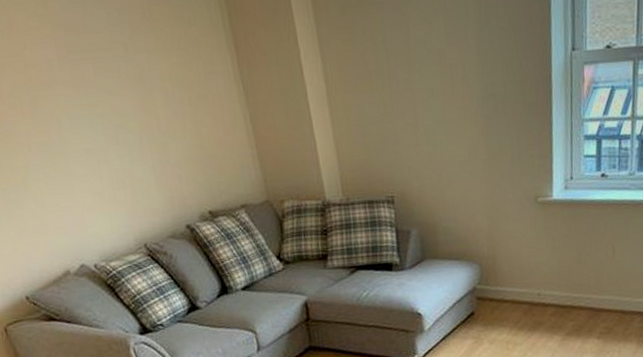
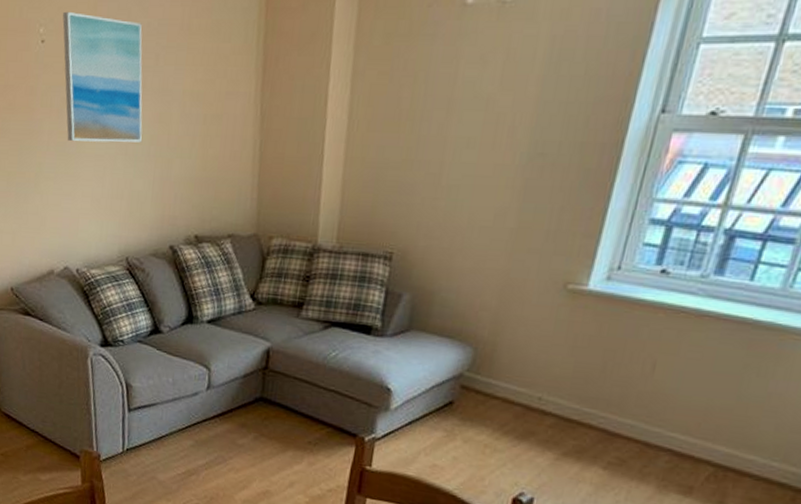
wall art: none [10,8,132,140] -> present [62,11,143,143]

